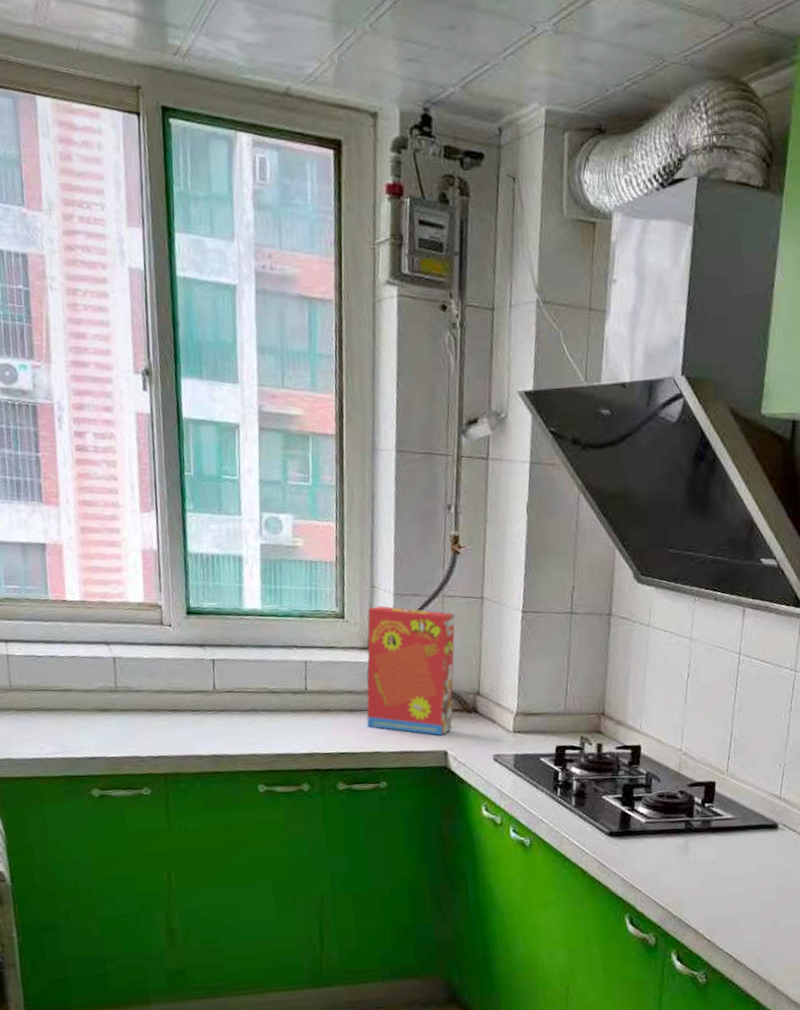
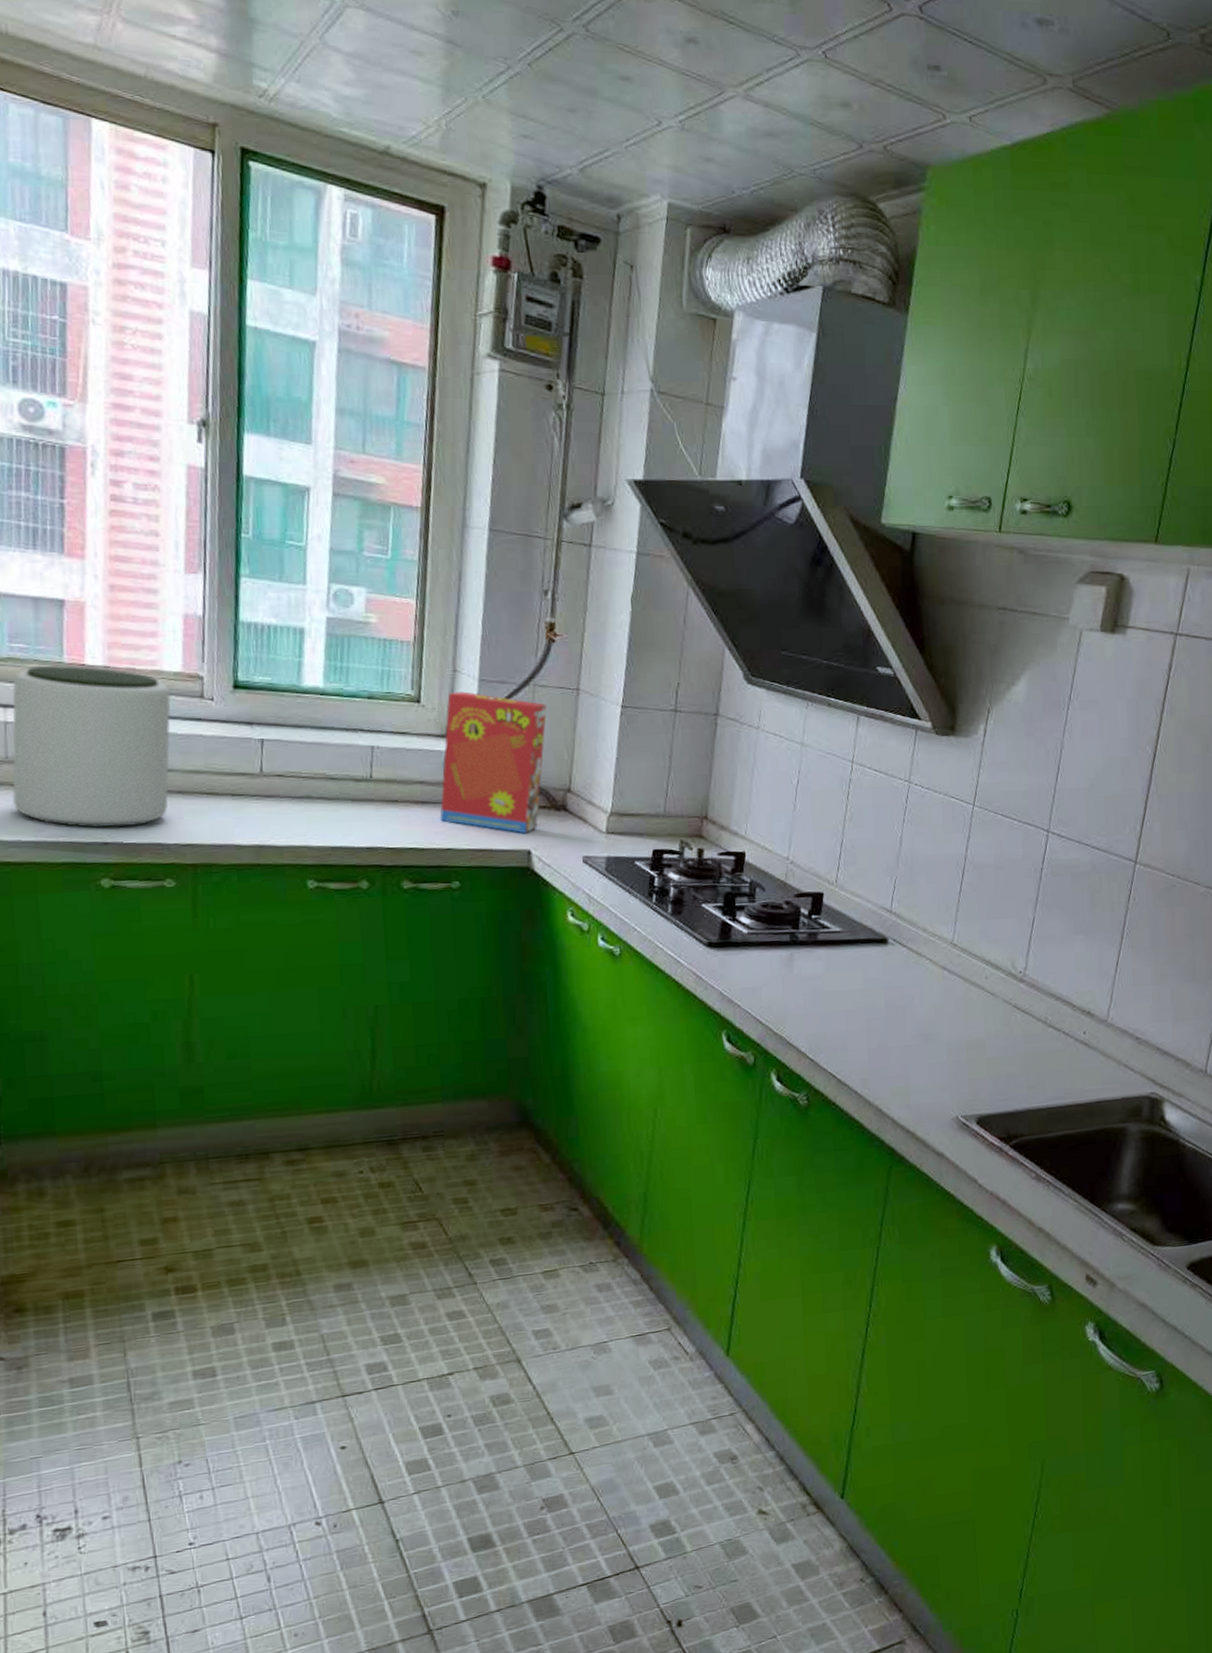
plant pot: none [10,602,141,745] -> present [12,665,171,828]

